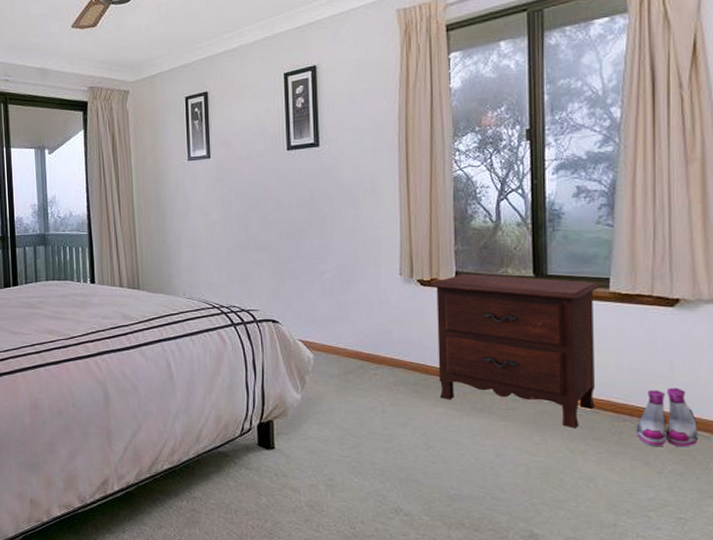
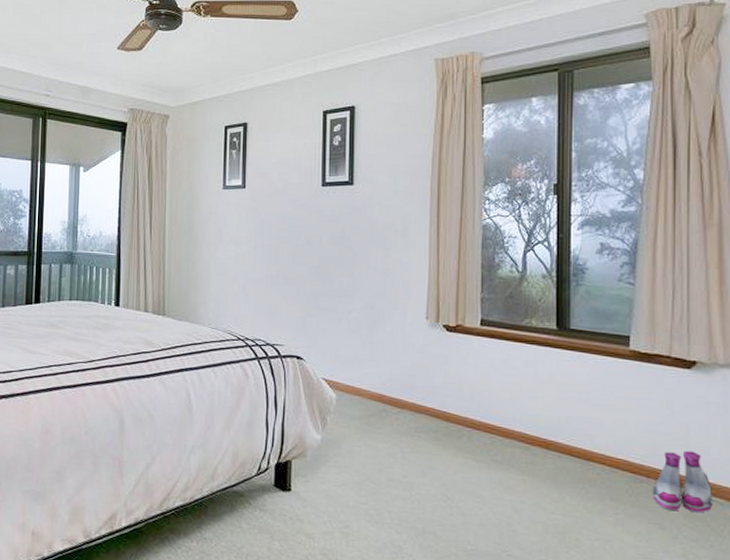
nightstand: present [429,274,600,429] -> none [455,322,621,487]

